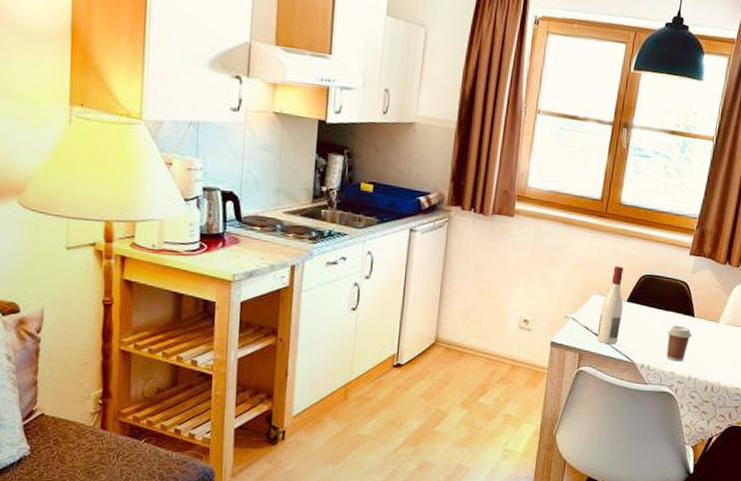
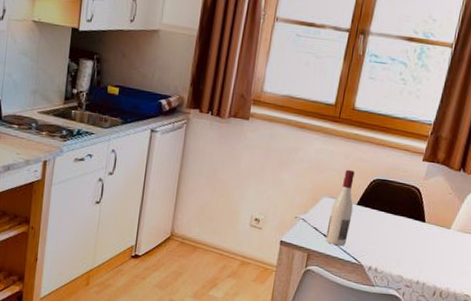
coffee cup: present [666,326,692,362] -> none [395,230,422,266]

